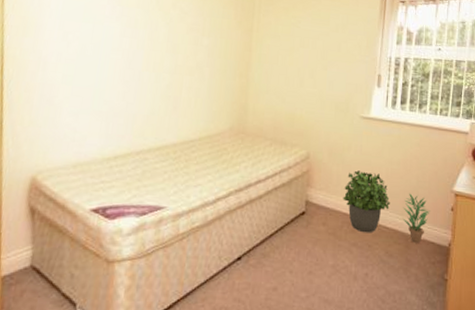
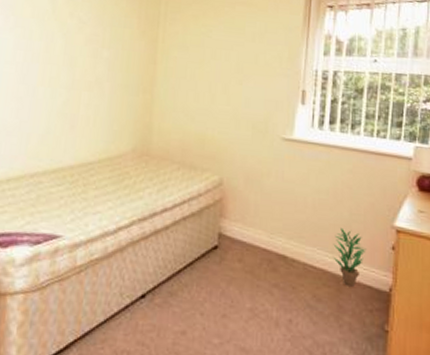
potted plant: present [343,170,391,233] -> none [261,200,319,273]

